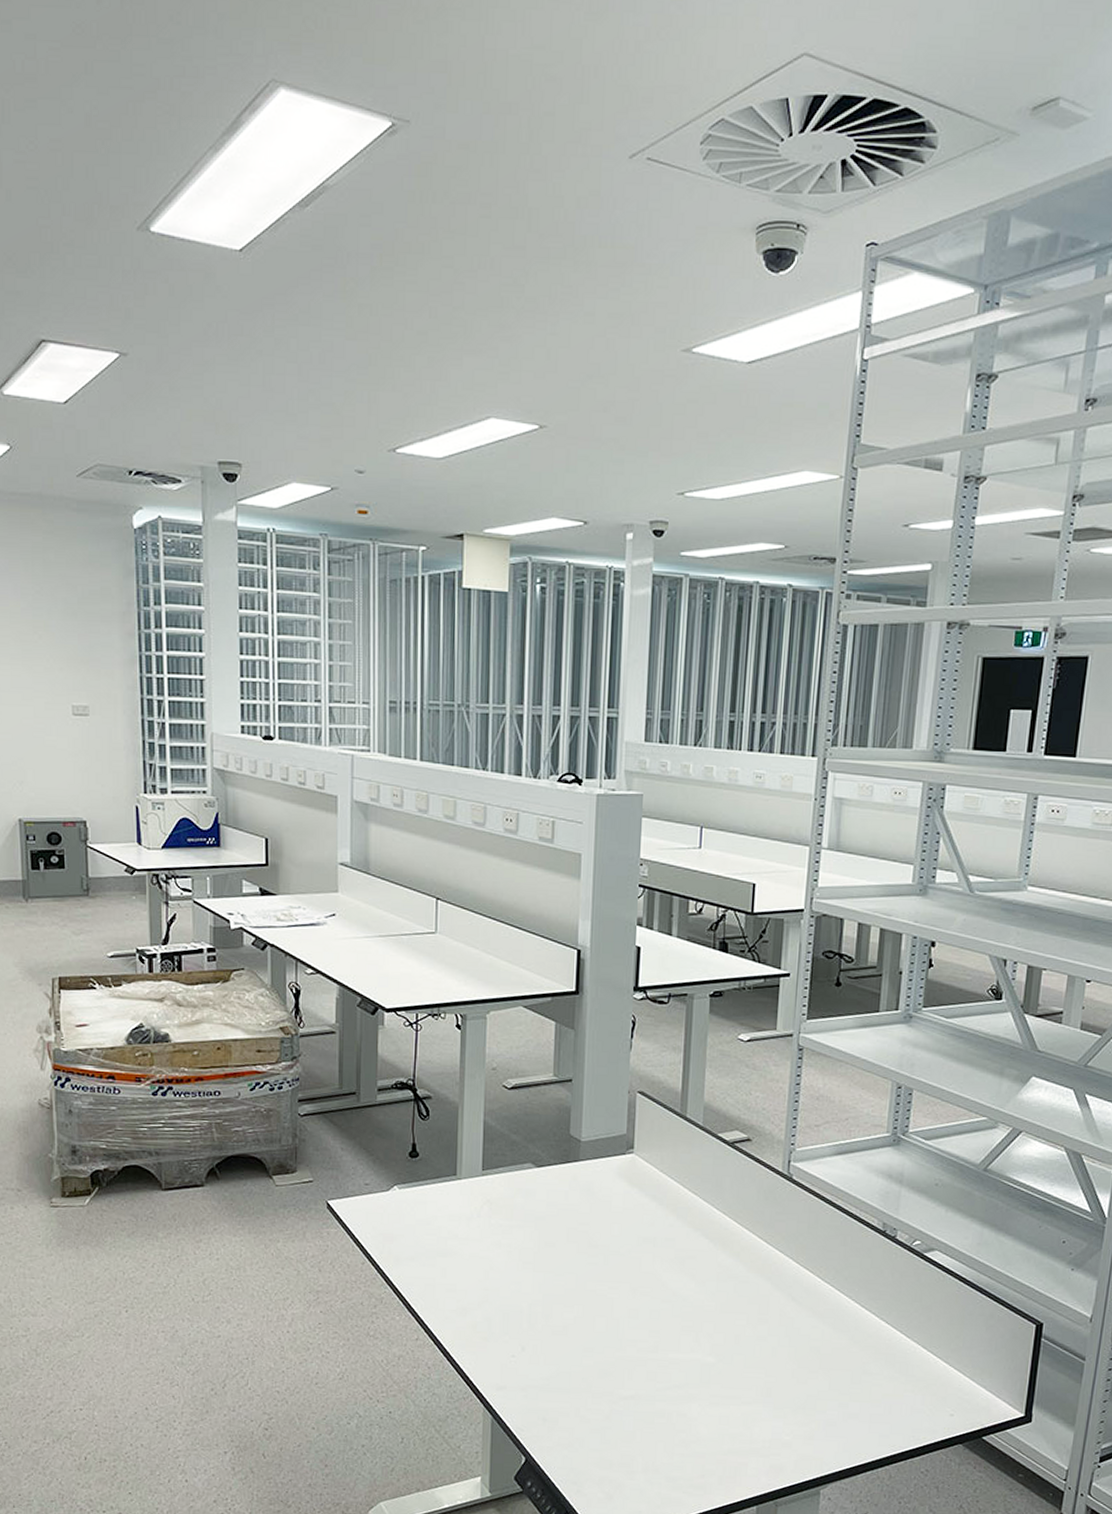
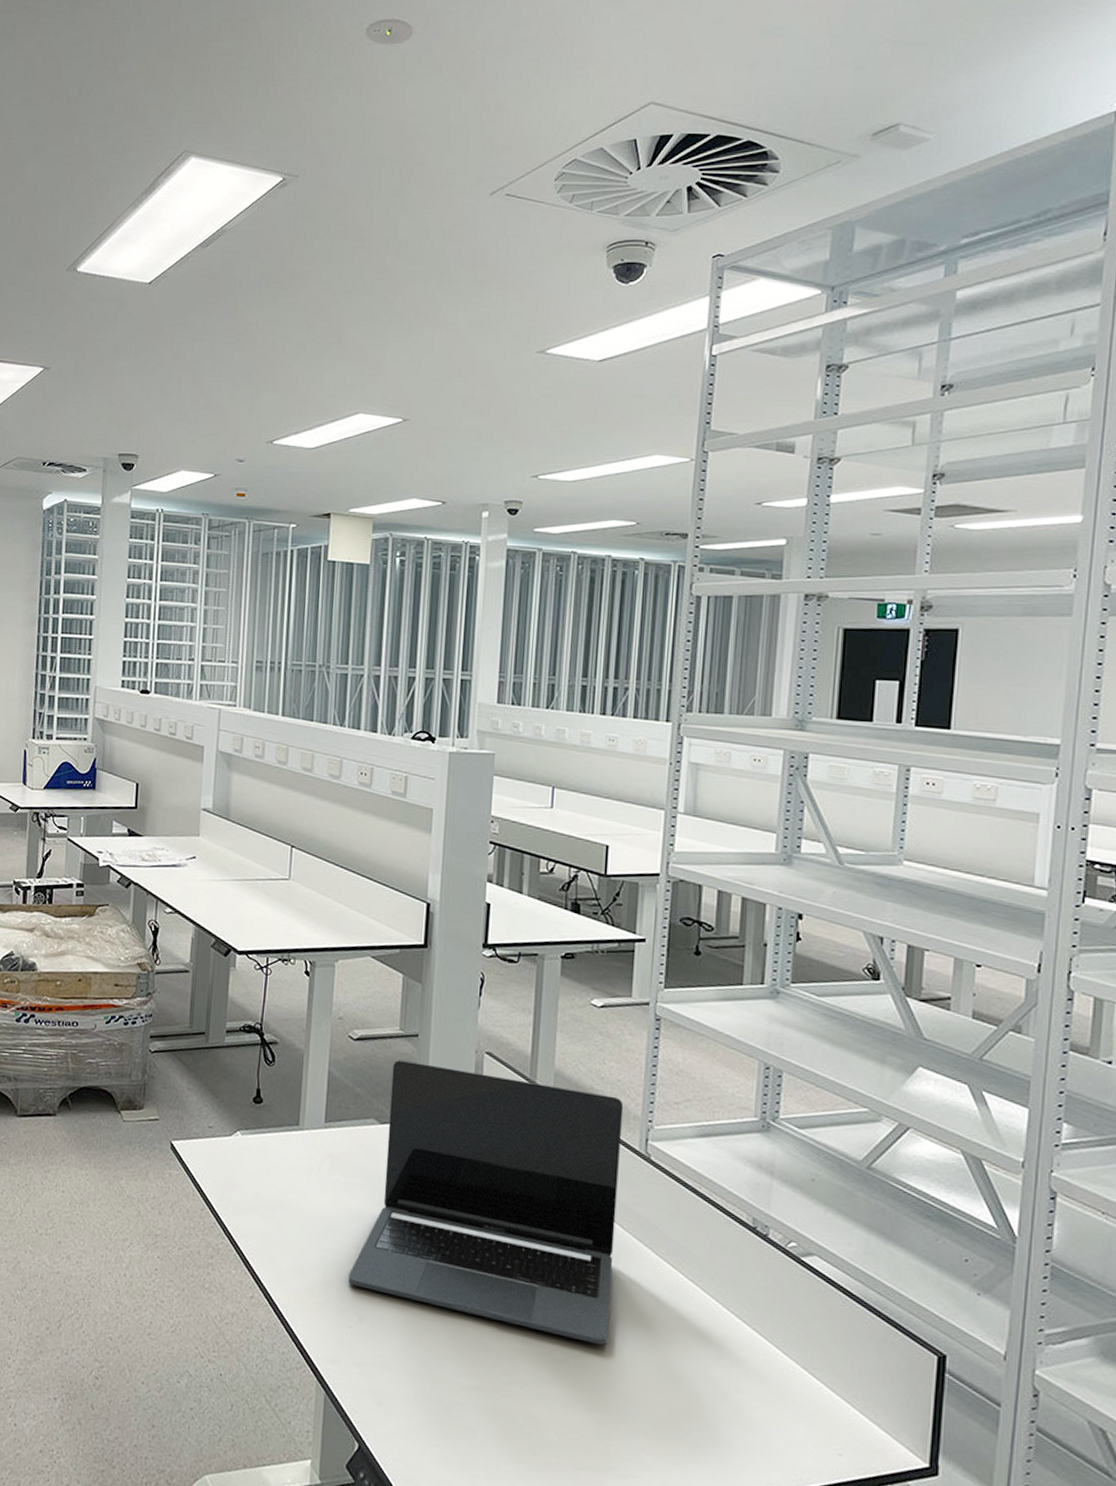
laptop: none [511,1104,768,1347] -> present [348,1059,624,1345]

